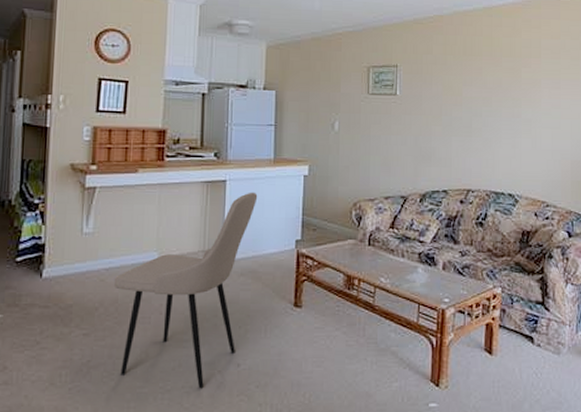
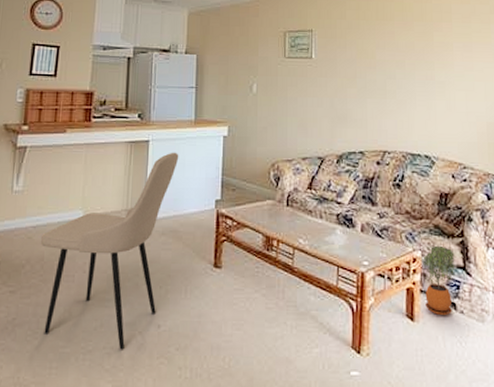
potted plant: none [501,283,534,349] -> present [422,247,456,316]

